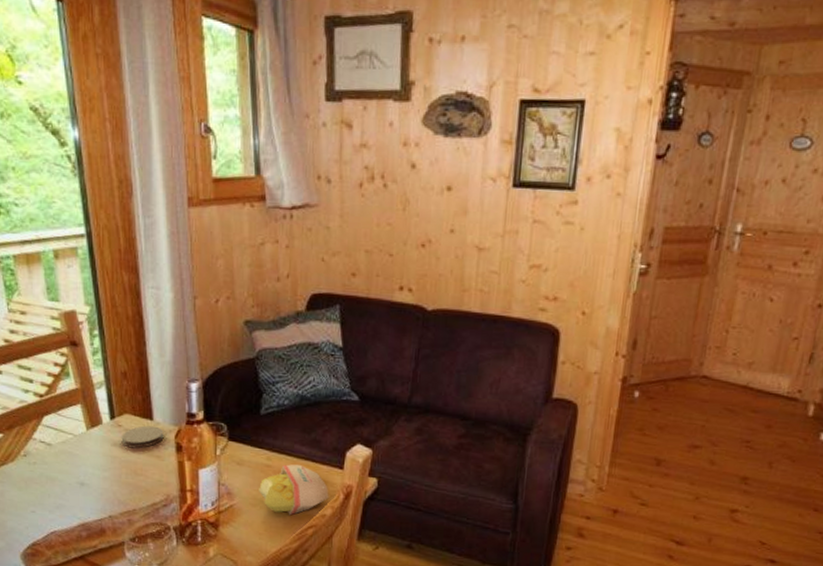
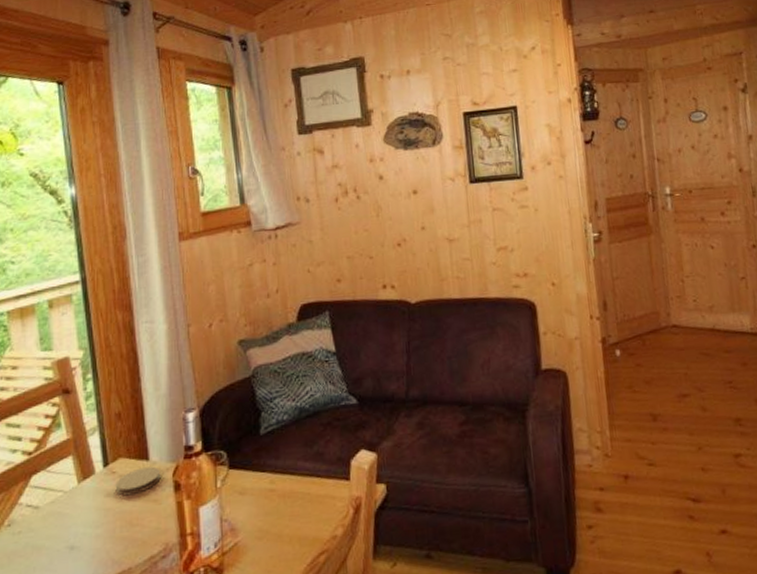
bar of soap: present [259,464,329,516] -> none [264,483,338,544]

